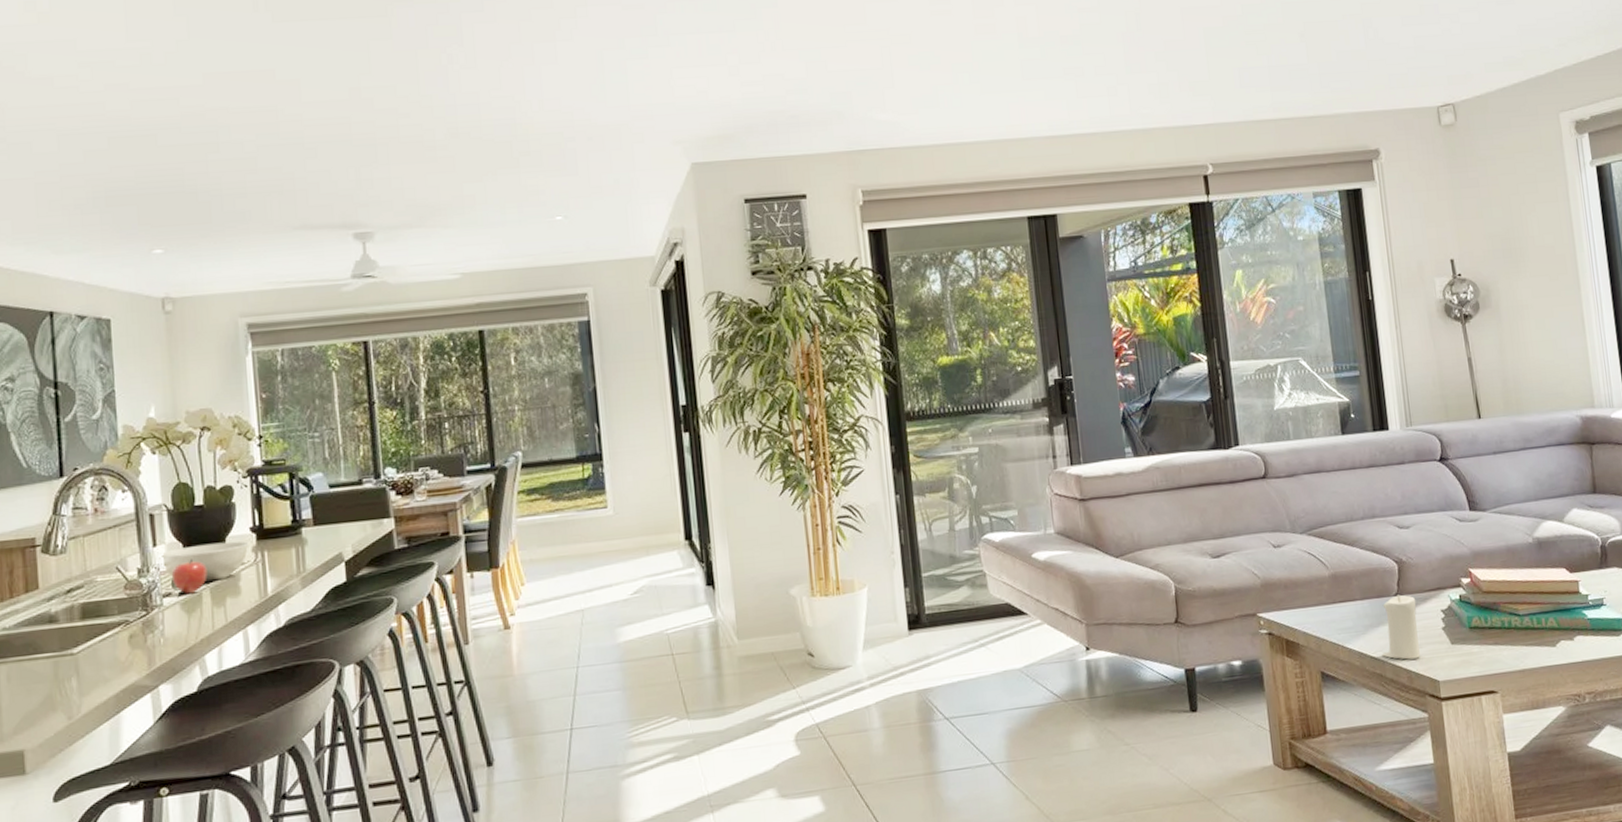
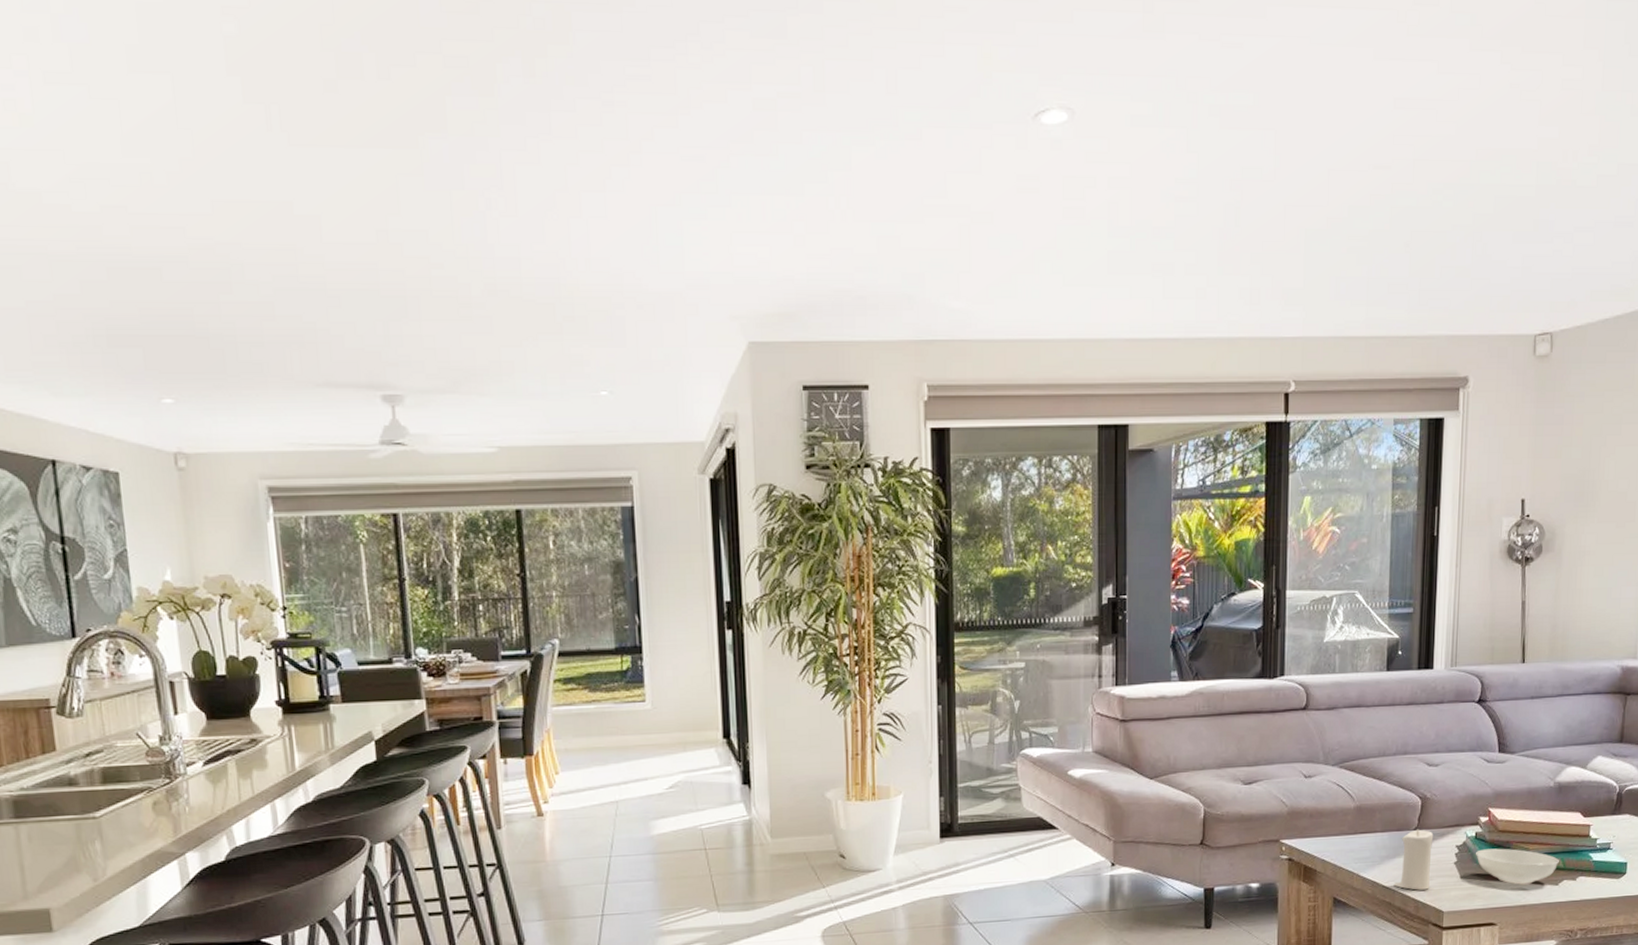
bowl: present [159,541,248,582] -> none [181,713,274,753]
fruit: present [171,559,207,594] -> none [194,729,232,765]
bowl: none [1463,610,1553,648] -> present [1476,848,1560,885]

